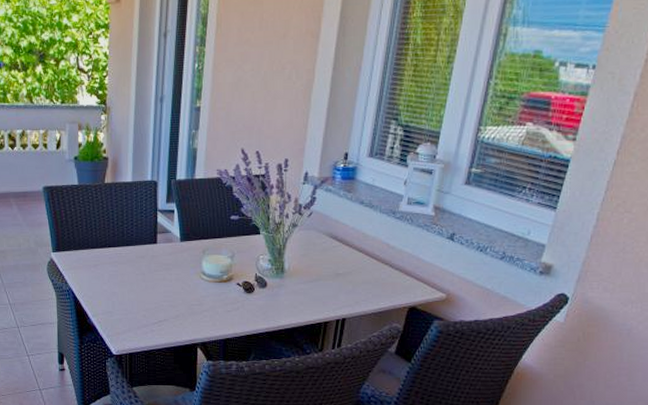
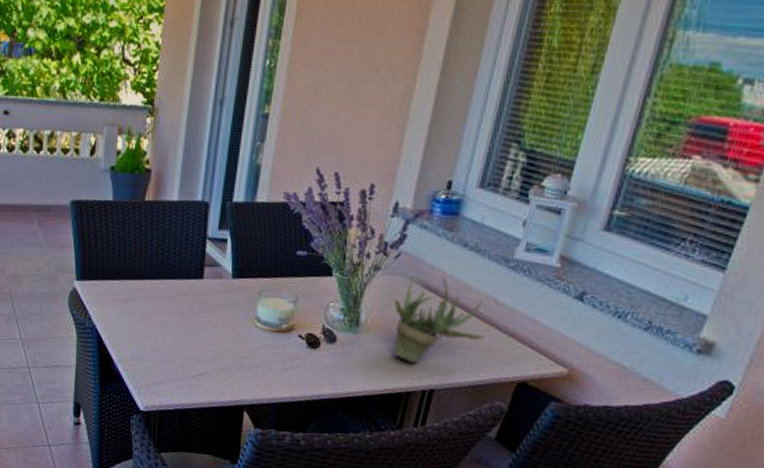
succulent plant: none [311,229,382,299] -> present [393,276,485,364]

